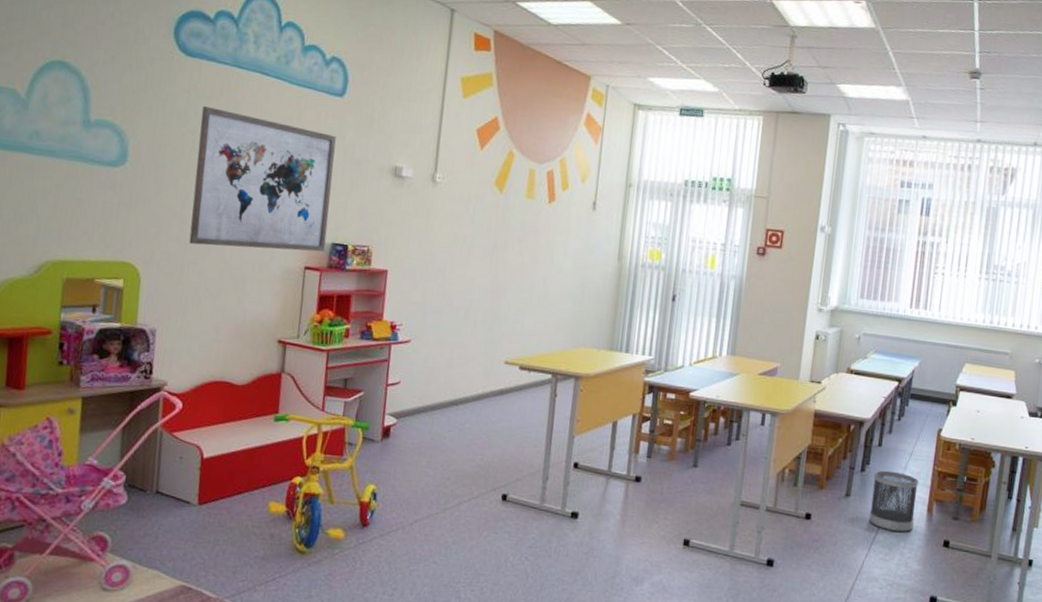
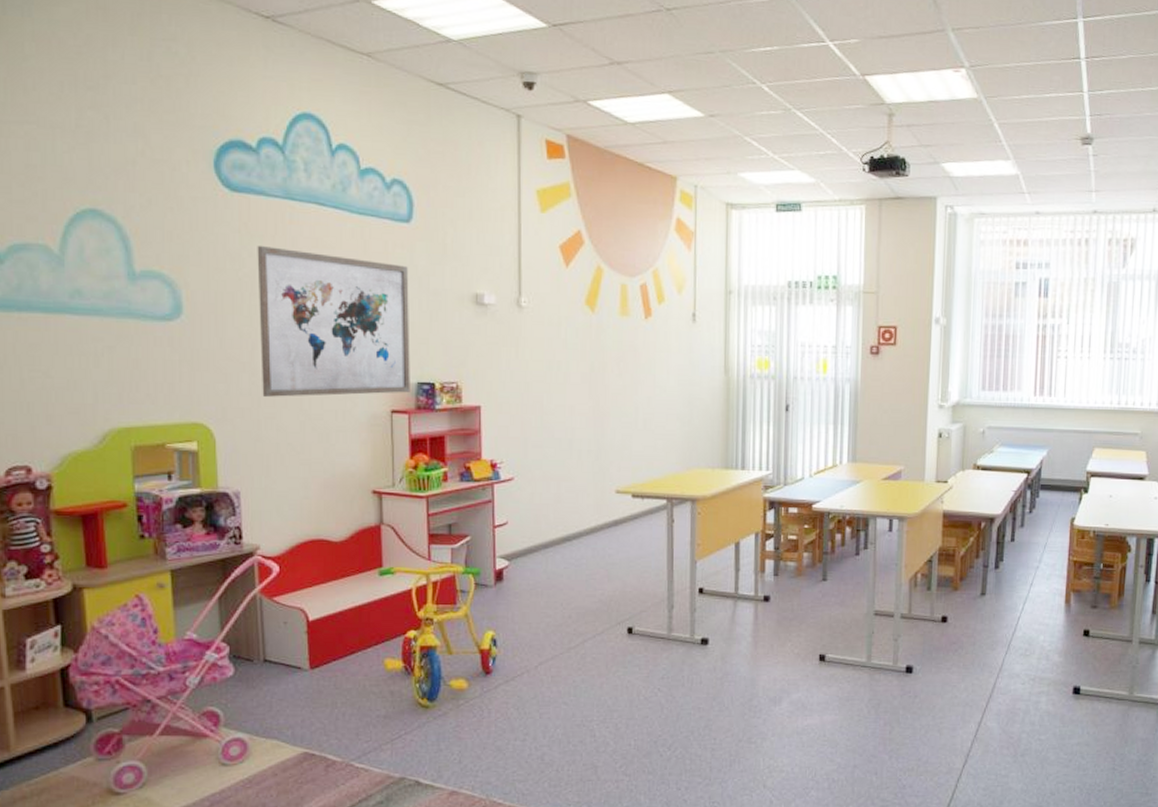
wastebasket: present [868,470,918,533] -> none [1006,565,1054,627]

